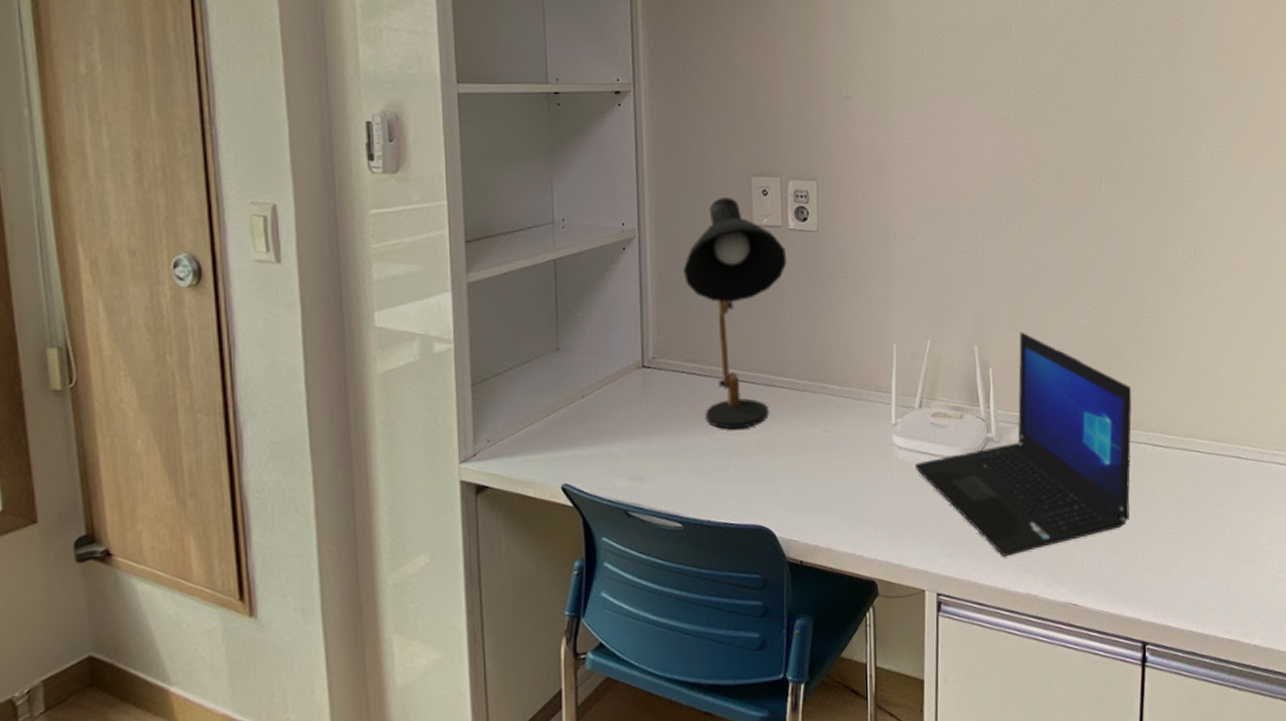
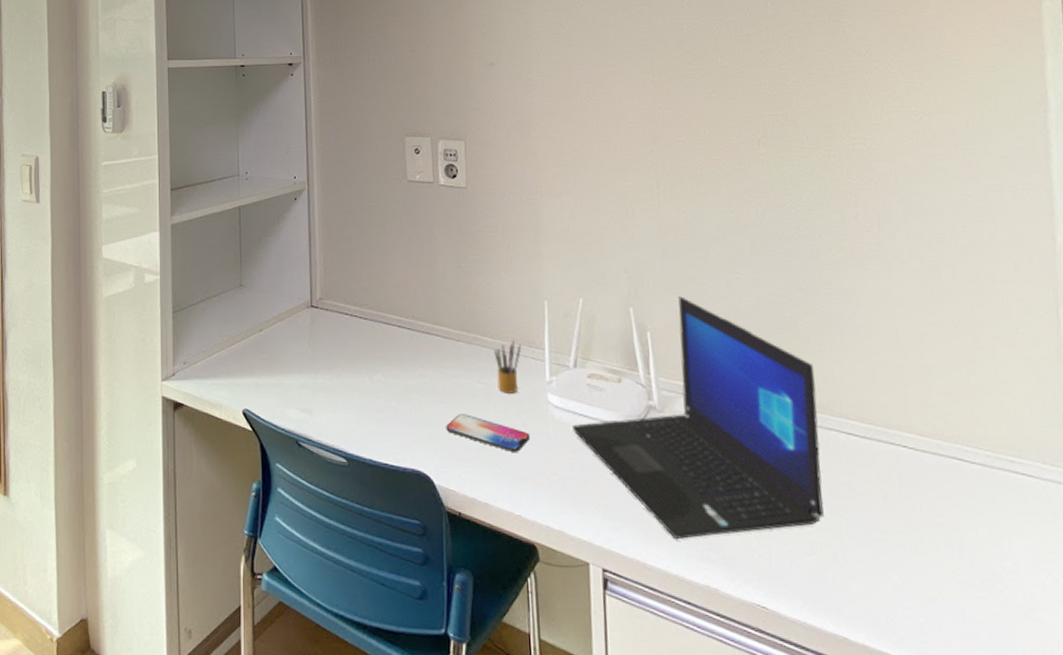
desk lamp: present [682,197,787,430] -> none [345,155,439,373]
smartphone: none [789,464,874,497] -> present [446,414,531,453]
pencil box: none [841,385,869,440] -> present [494,339,522,394]

